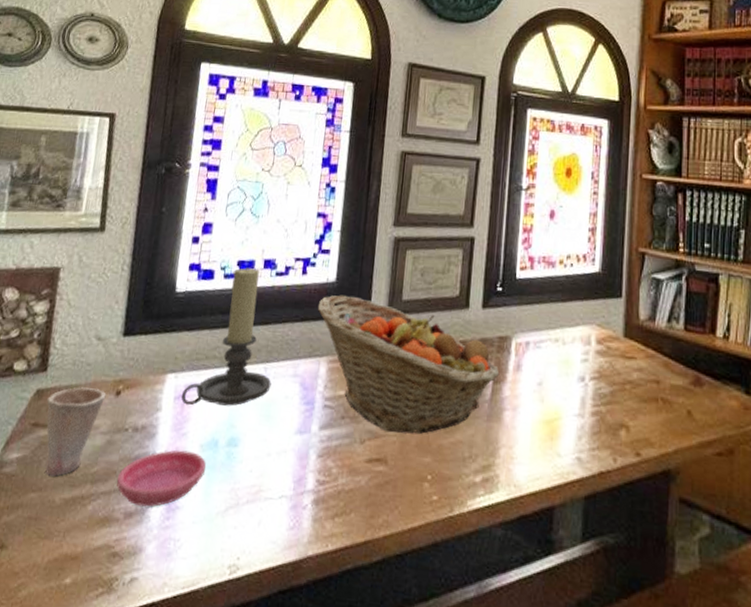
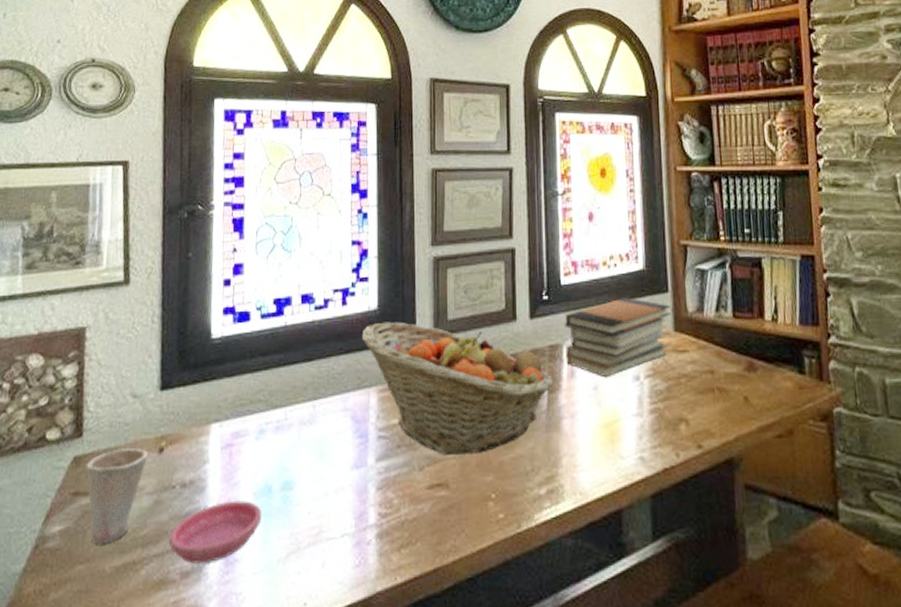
candle holder: present [181,267,272,406] -> none [229,305,322,454]
book stack: none [513,298,622,375] -> present [565,297,670,378]

